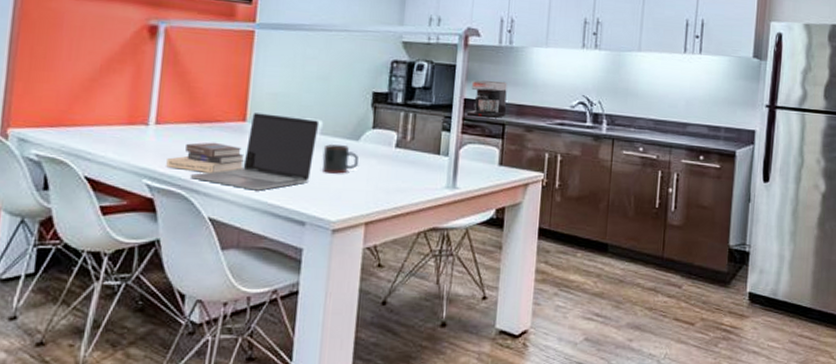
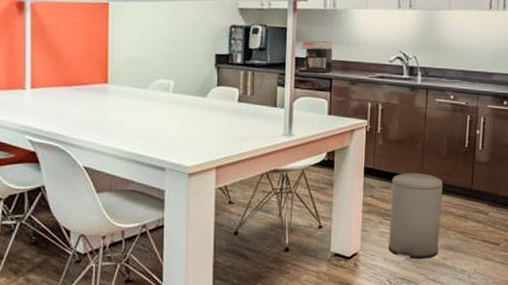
books: present [166,142,244,173] -> none [44,102,109,129]
laptop: present [189,113,320,191] -> none [64,75,171,143]
mug: present [322,144,359,174] -> none [176,101,208,126]
pedal bin: none [564,236,630,340] -> present [388,173,444,259]

